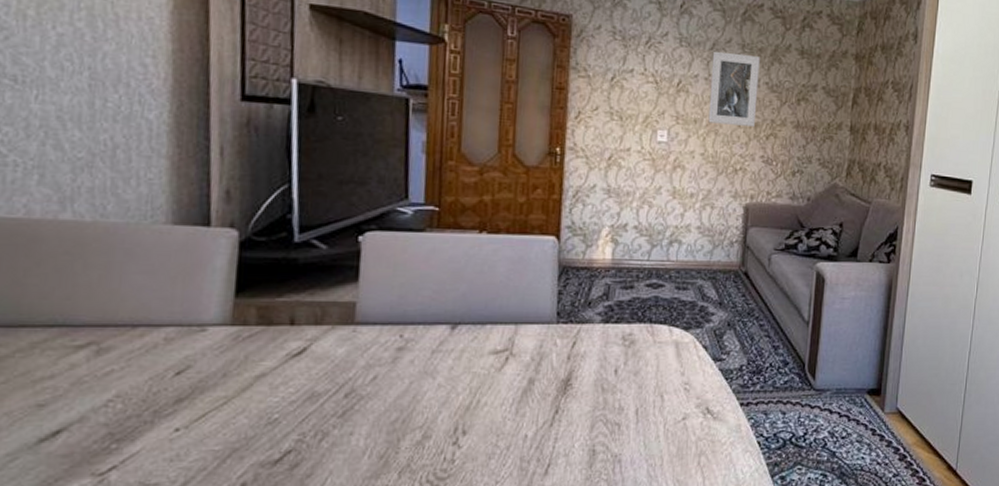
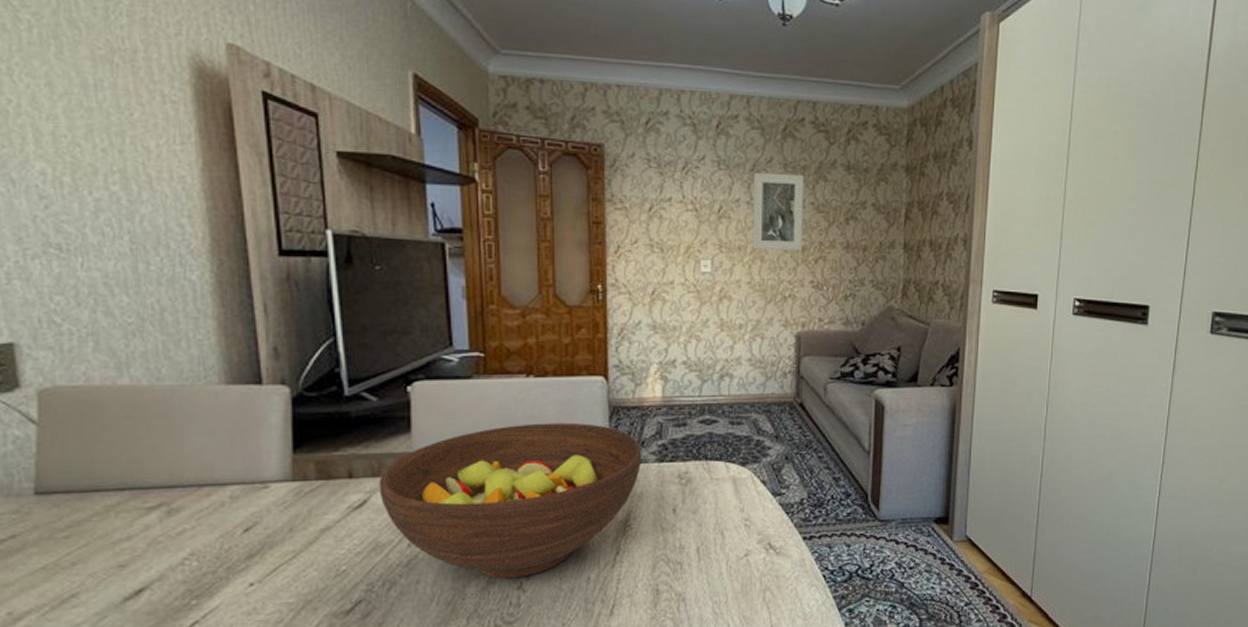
fruit bowl: none [320,279,589,434] -> present [379,422,642,579]

